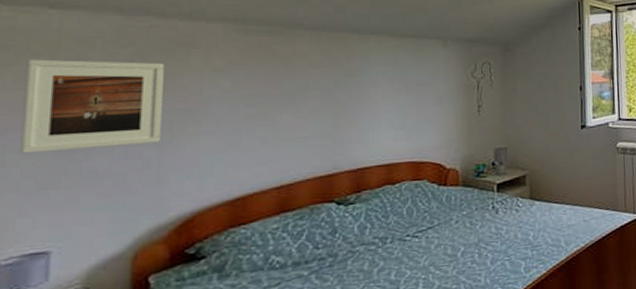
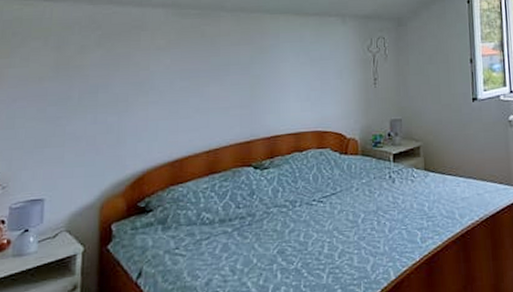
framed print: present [20,59,164,154] -> none [24,42,122,118]

